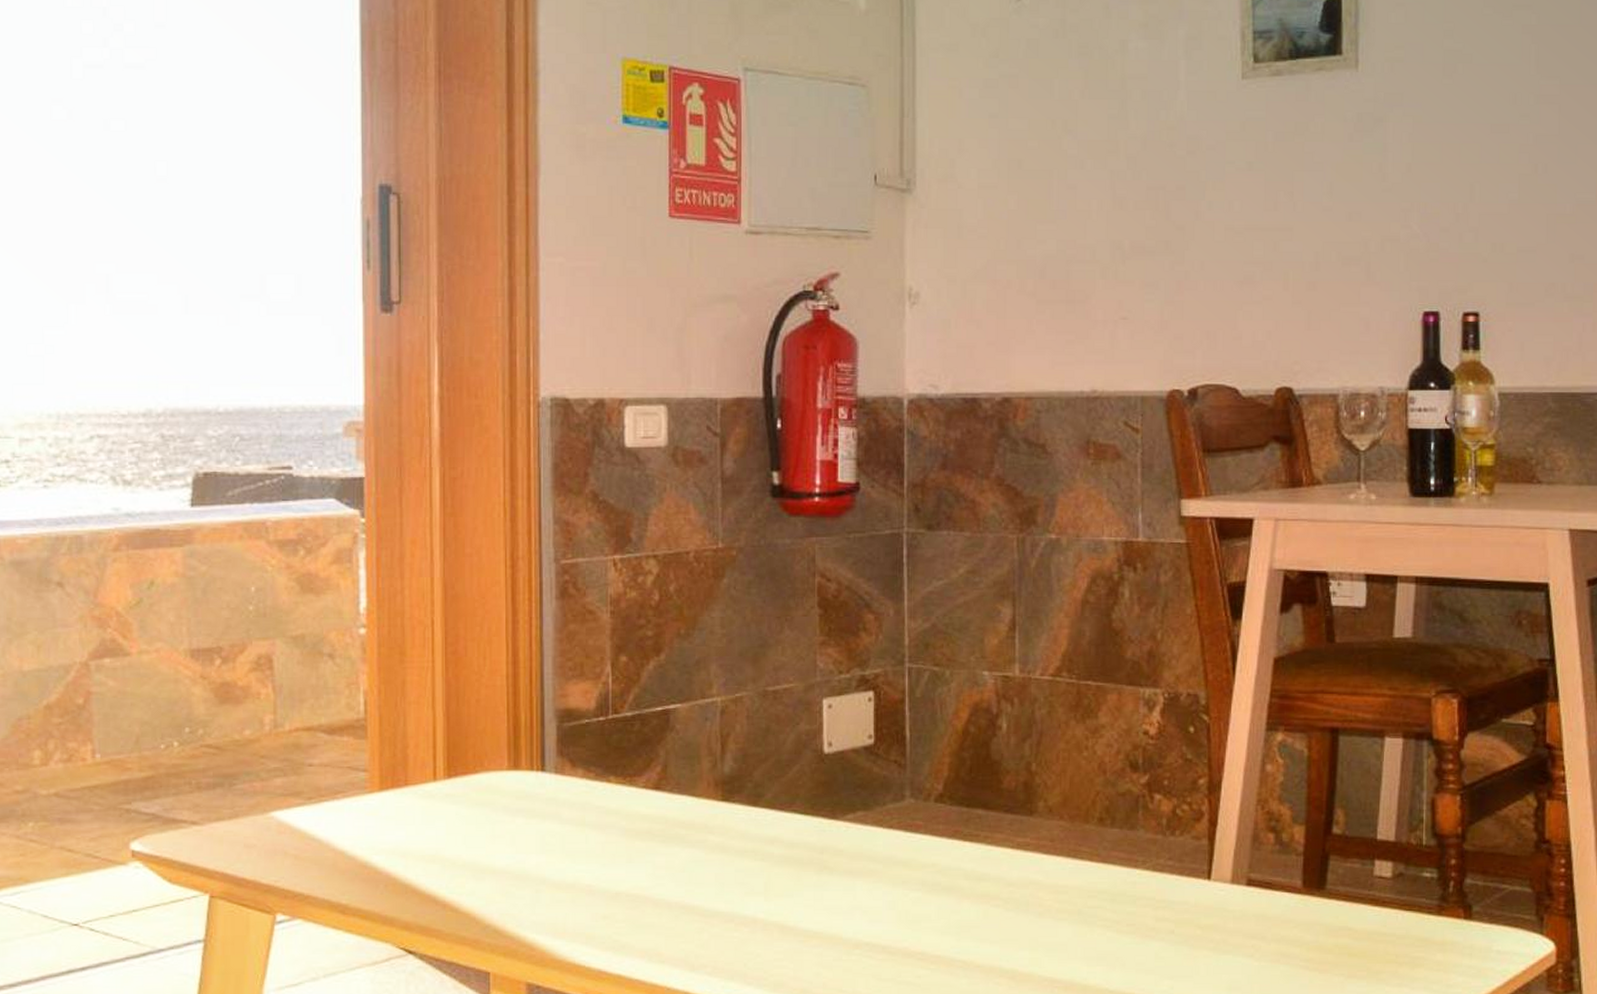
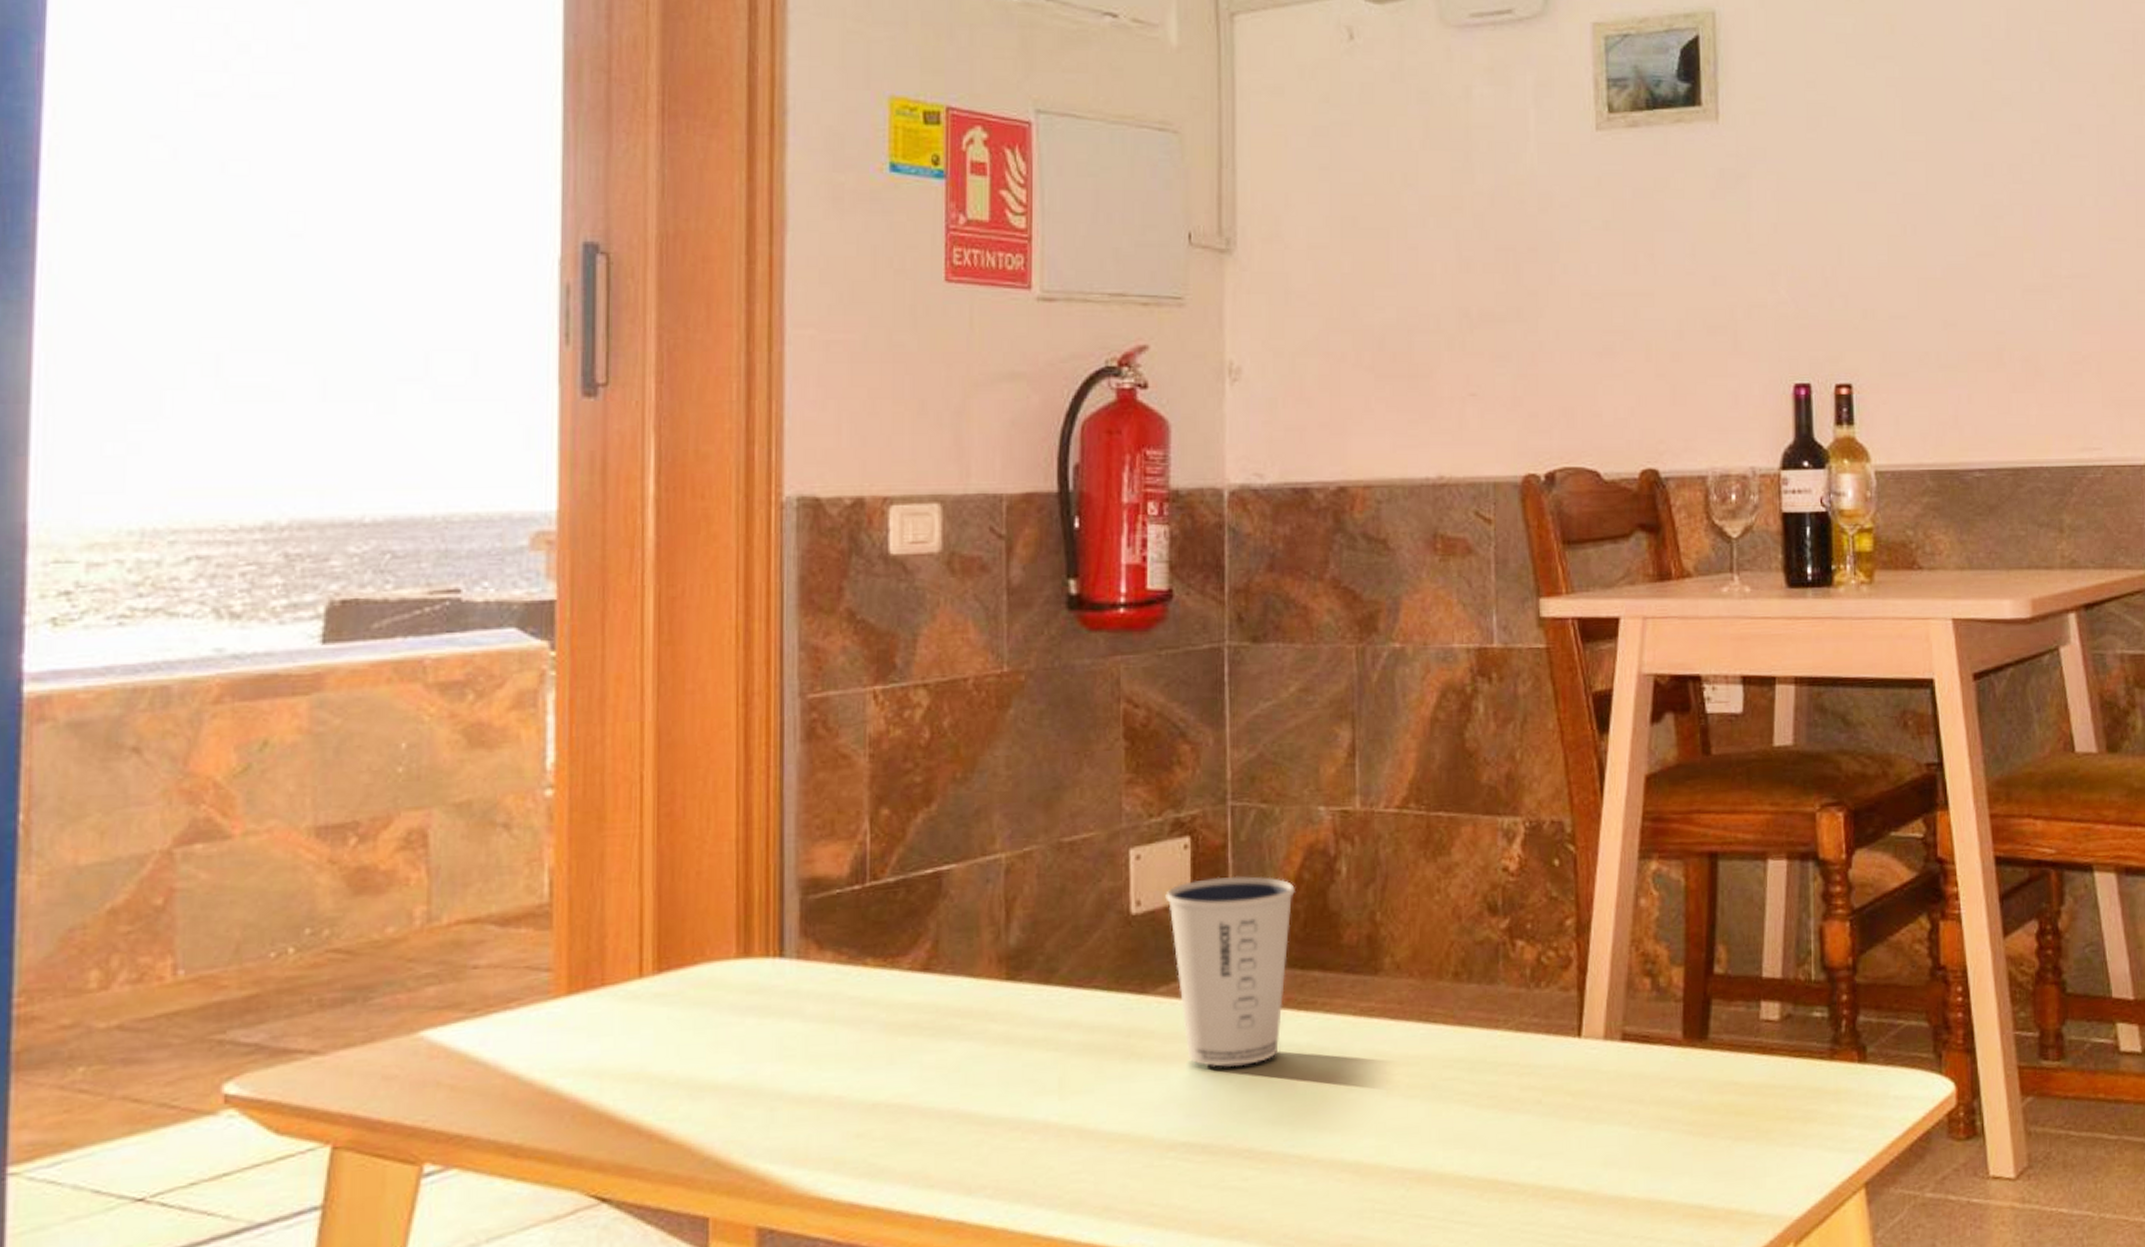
dixie cup: none [853,726,962,883] -> present [1165,875,1295,1067]

